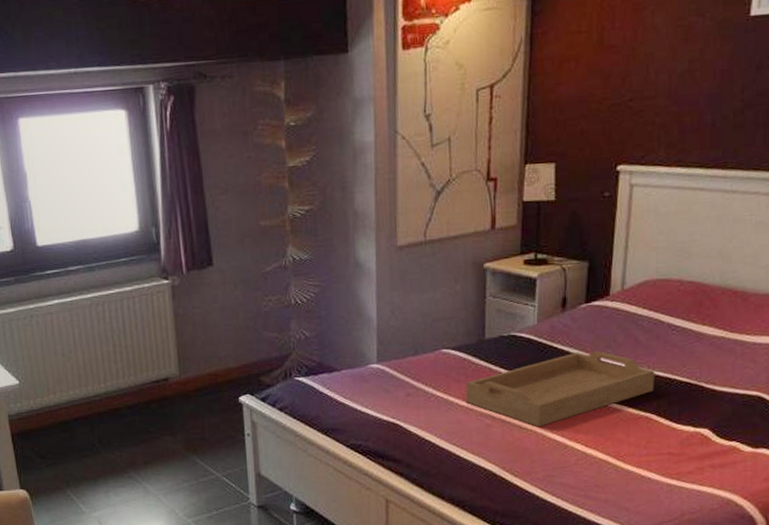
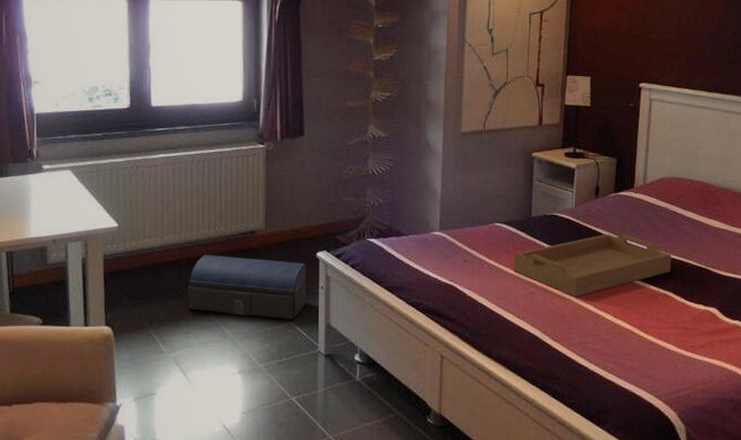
architectural model: none [102,405,232,471] -> present [187,253,307,319]

